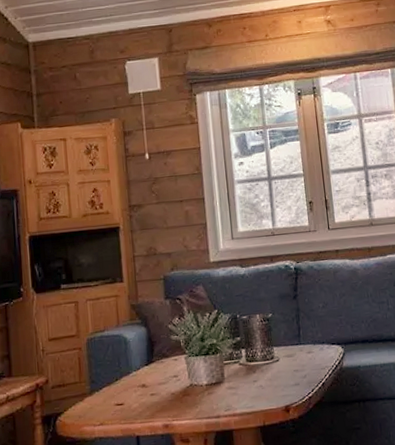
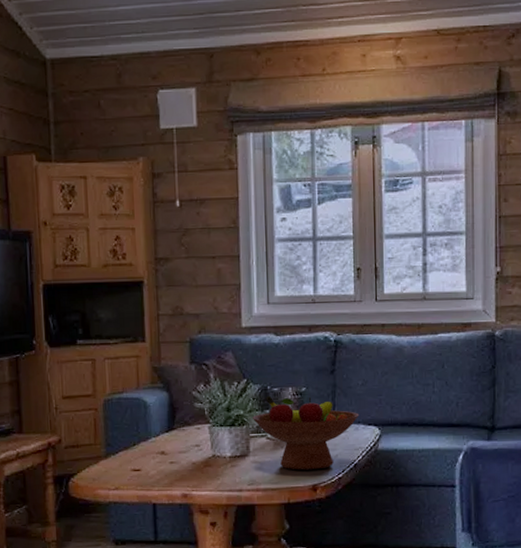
fruit bowl: none [225,322,323,393] -> present [253,395,360,470]

